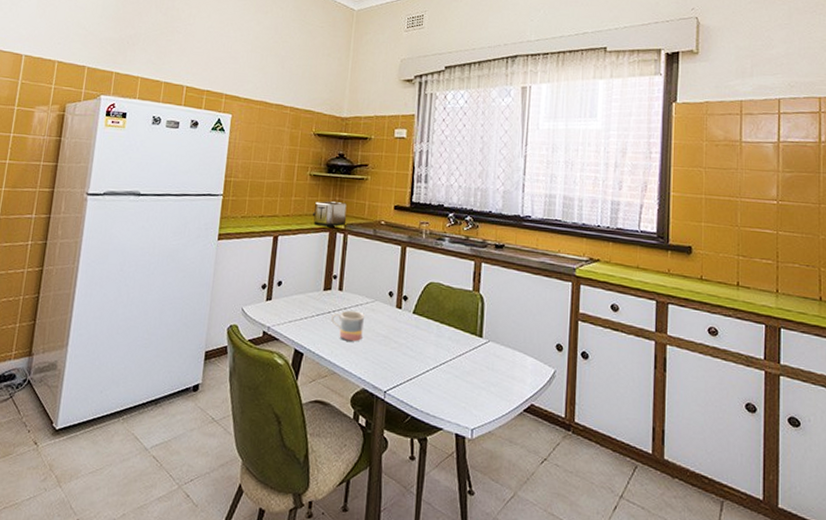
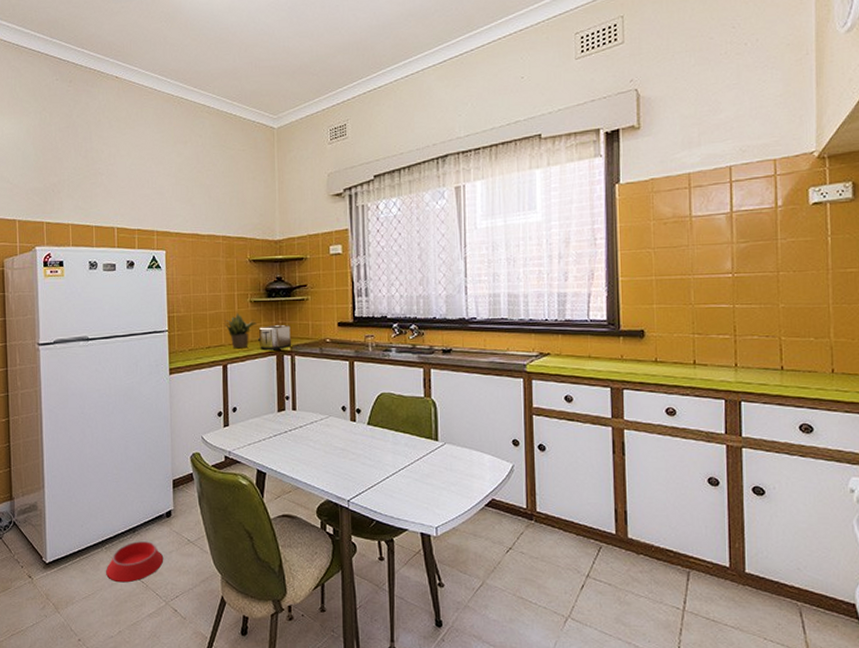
pet bowl: none [119,414,184,459] -> present [106,541,164,582]
potted plant: none [281,184,313,222] -> present [224,313,257,349]
mug: present [331,310,365,342] -> none [289,428,321,457]

